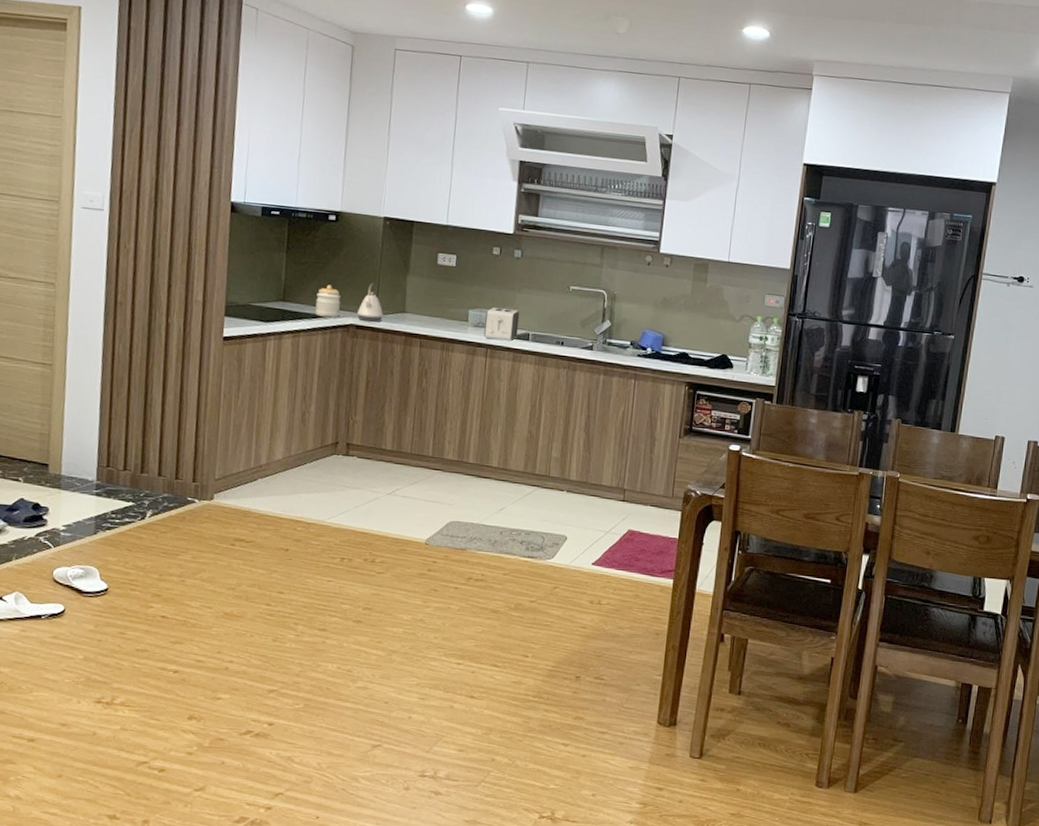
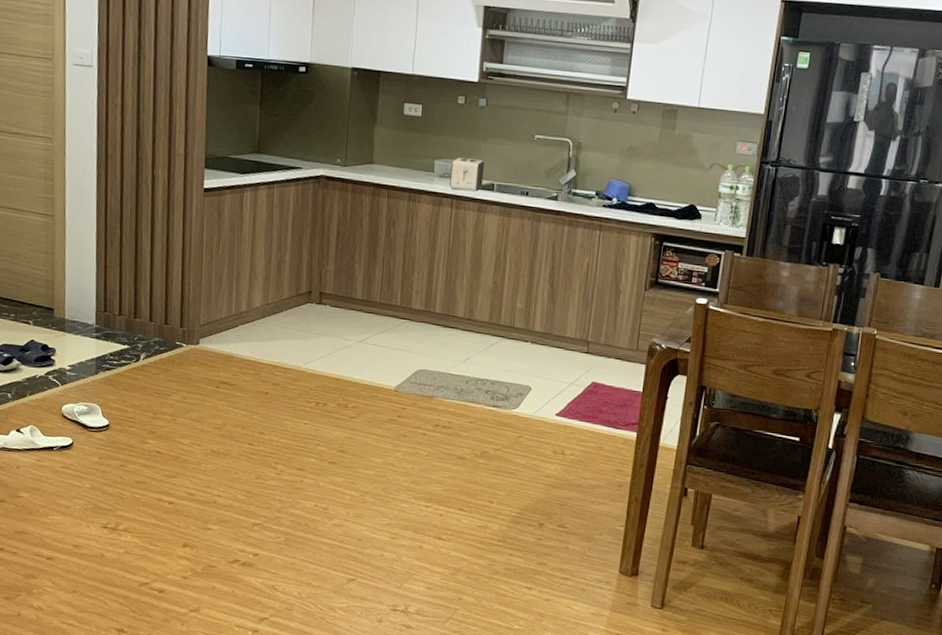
jar: present [315,285,342,318] -> none [288,136,313,170]
kettle: present [357,283,383,323] -> none [328,134,352,174]

